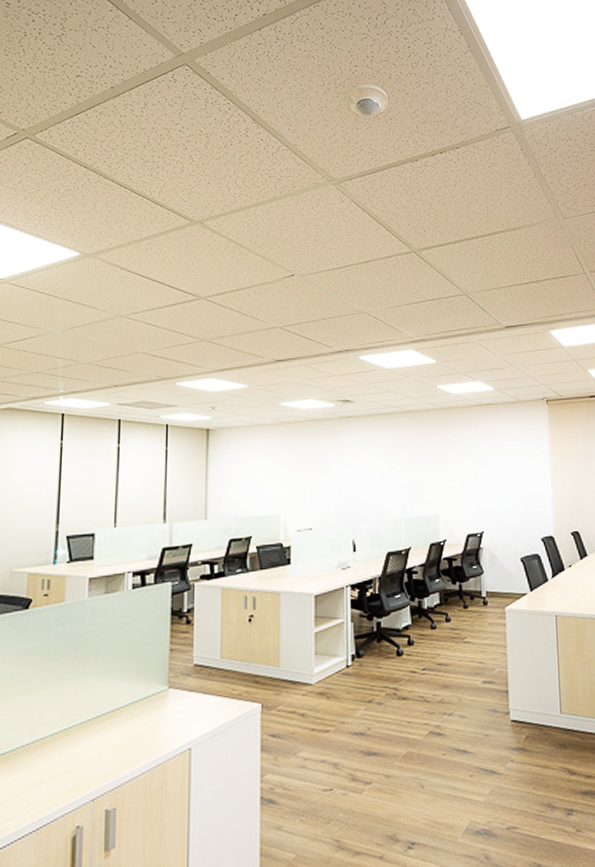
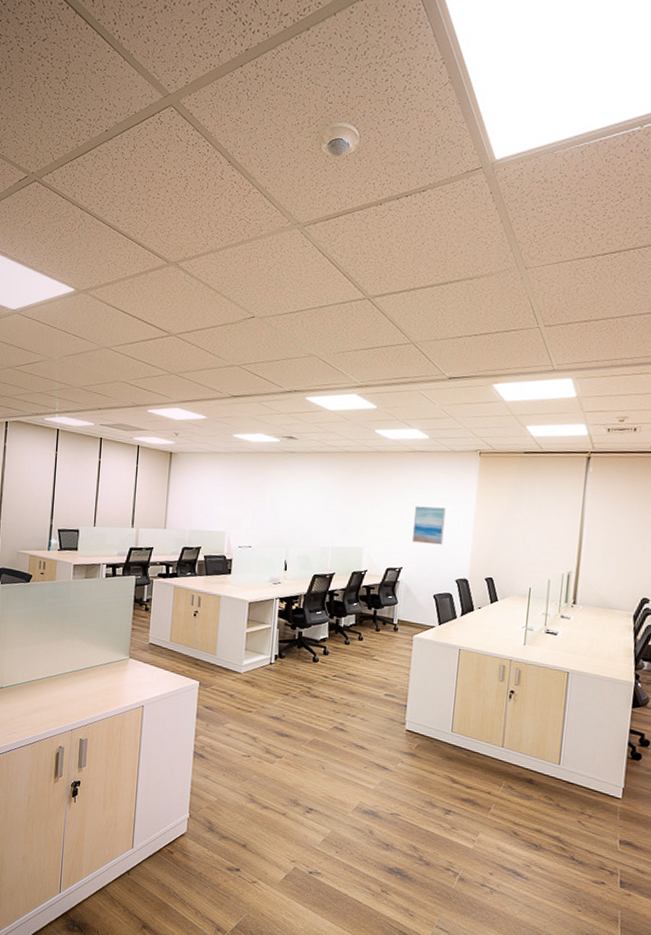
wall art: none [488,462,523,503] -> present [411,506,446,545]

